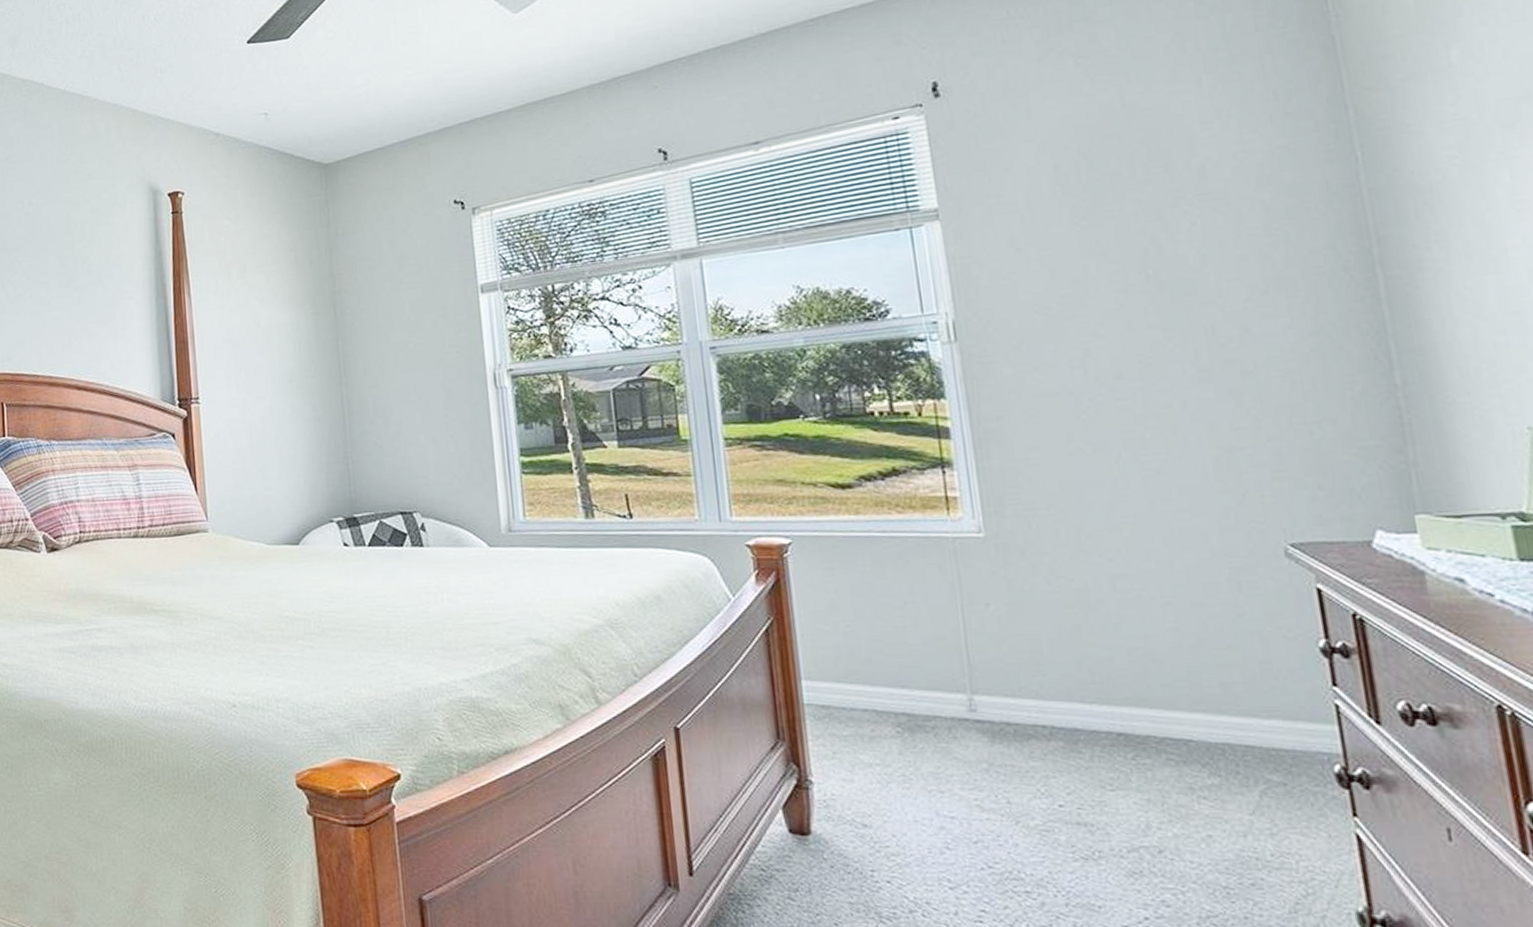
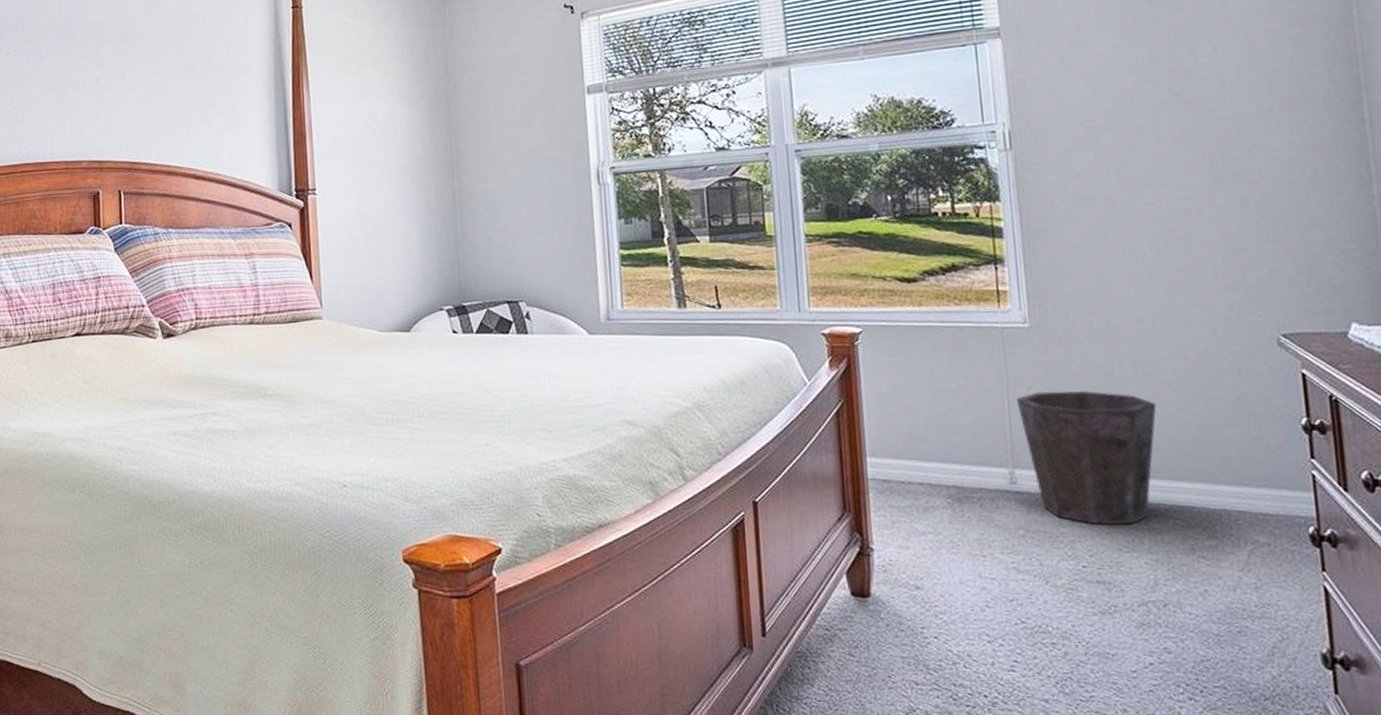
waste bin: none [972,608,1140,760] -> present [1016,391,1157,525]

